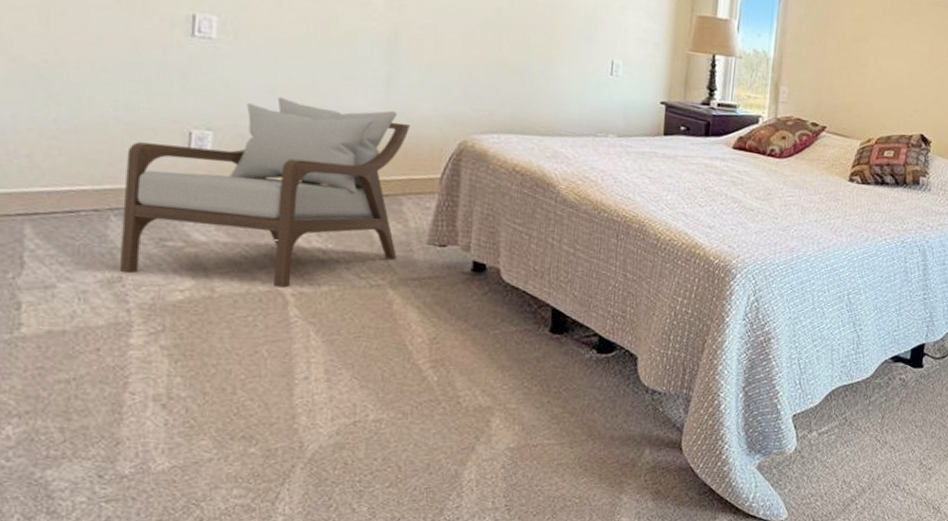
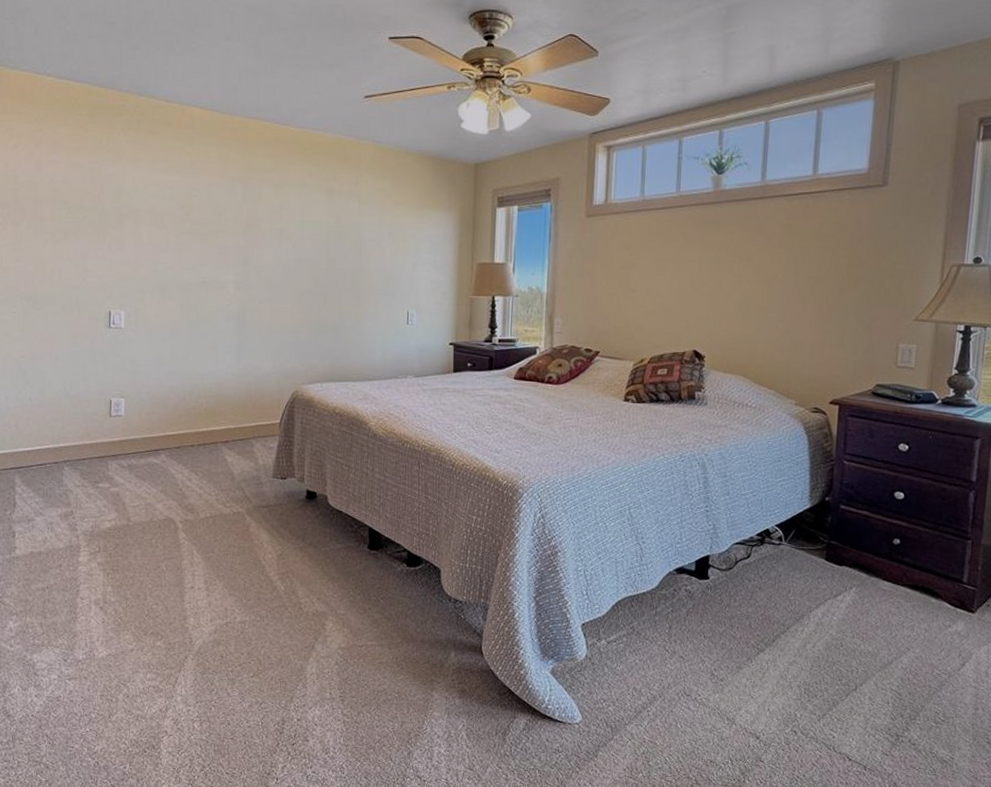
armchair: present [118,97,410,288] -> none [71,368,256,516]

